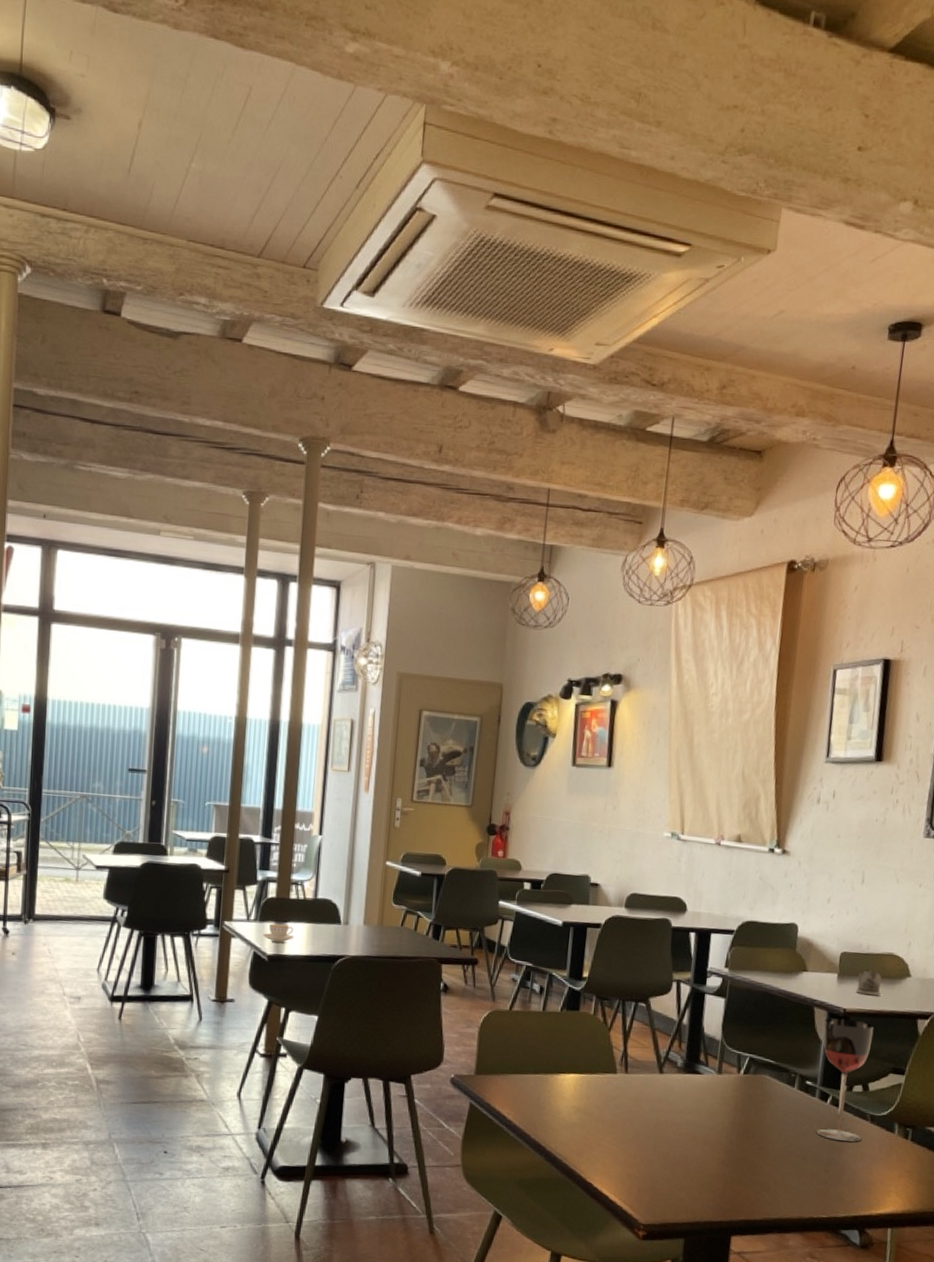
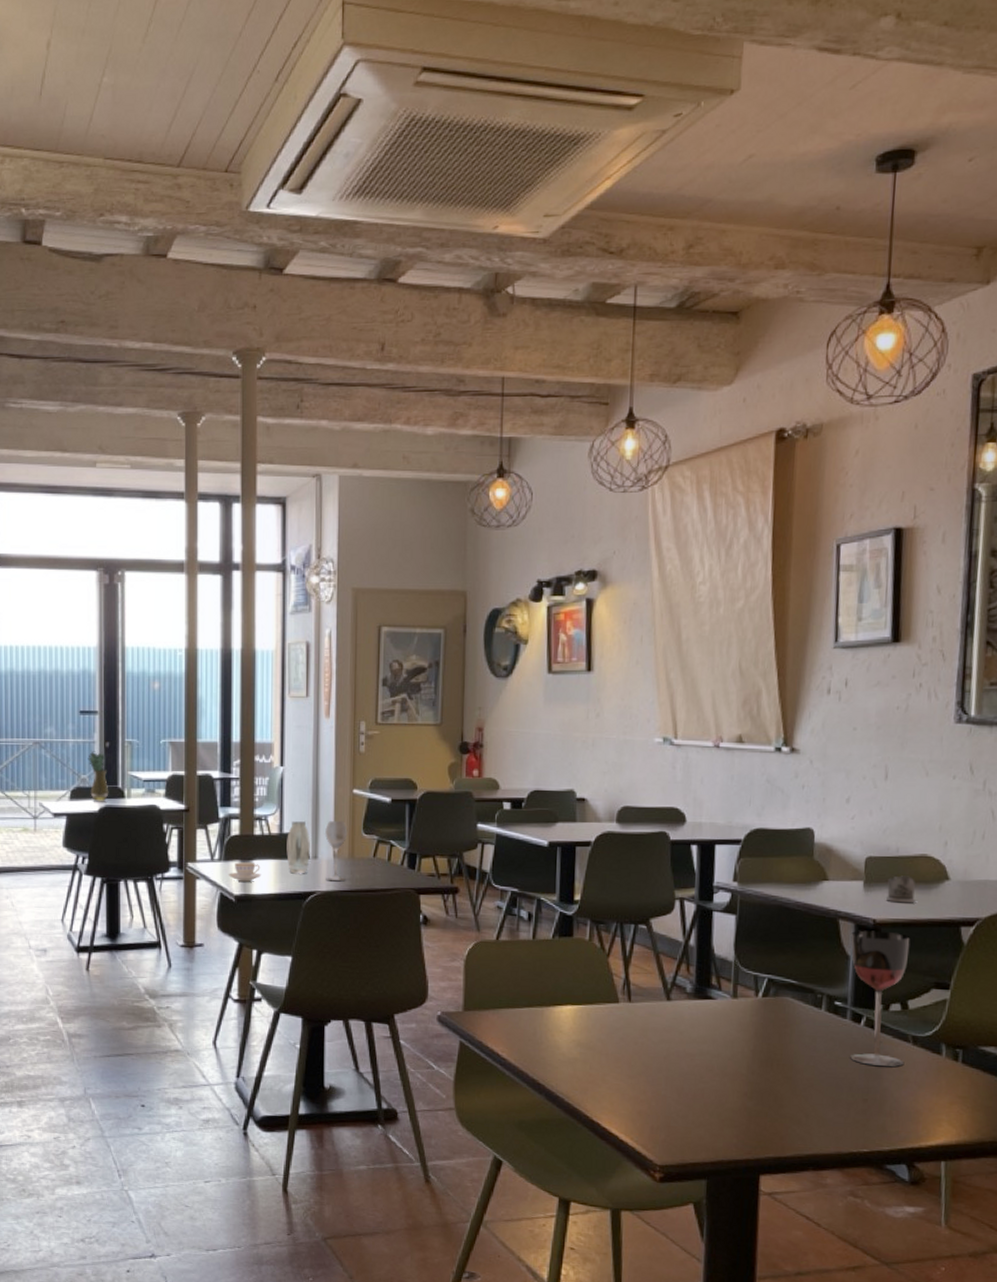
vase: none [133,807,152,858] -> present [88,750,109,802]
vase: none [319,888,343,939] -> present [286,821,310,874]
wineglass: none [355,889,379,948] -> present [324,820,348,882]

